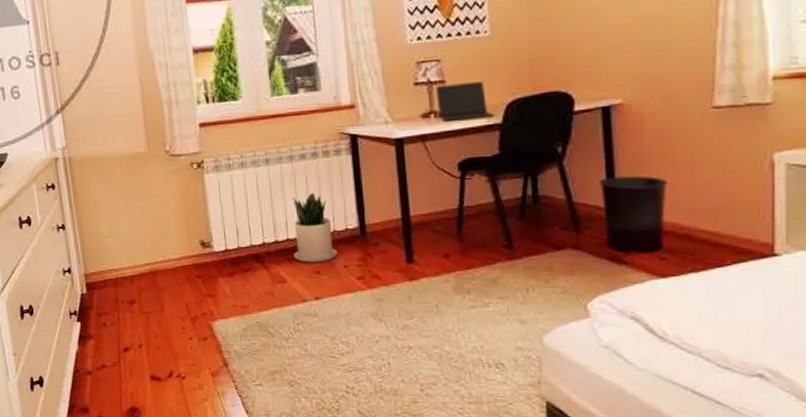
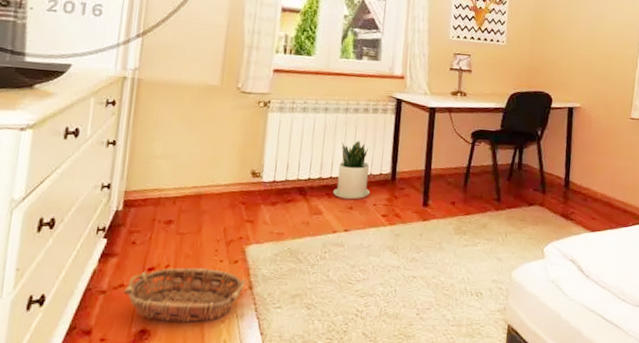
basket: none [107,346,220,401] -> present [123,267,246,322]
laptop: present [435,81,494,121] -> none [463,73,501,102]
waste bin: present [598,175,667,254] -> none [560,156,601,214]

